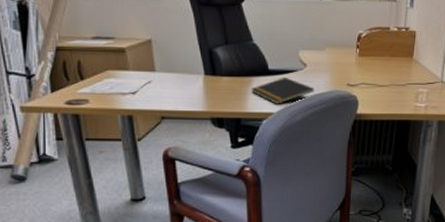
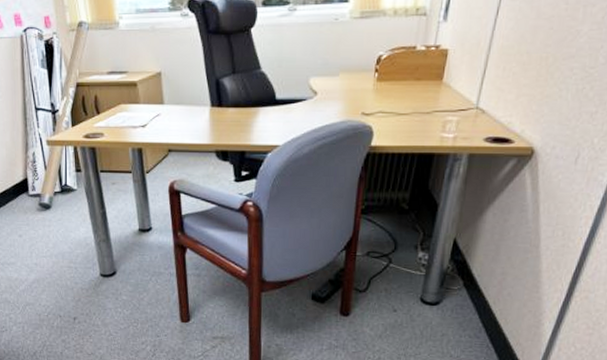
notepad: present [250,77,315,104] -> none [256,106,325,136]

